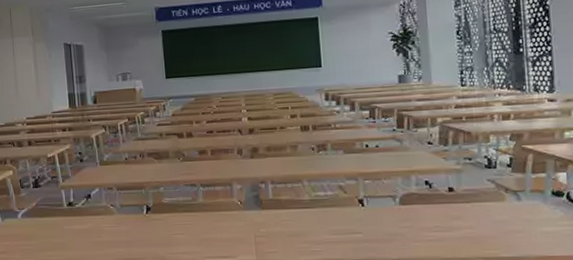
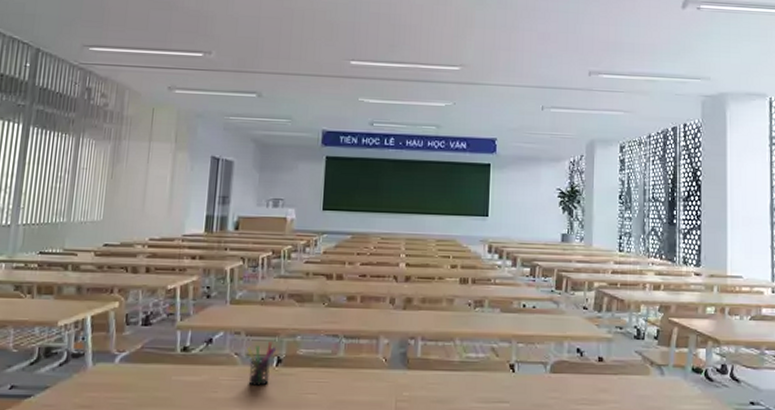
pen holder: none [119,193,145,230] -> present [246,341,277,386]

